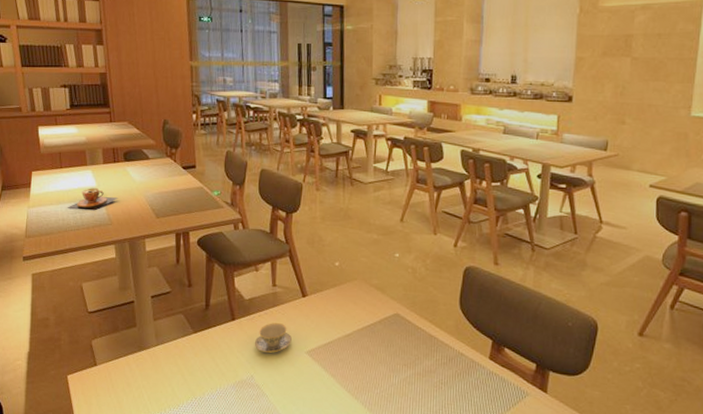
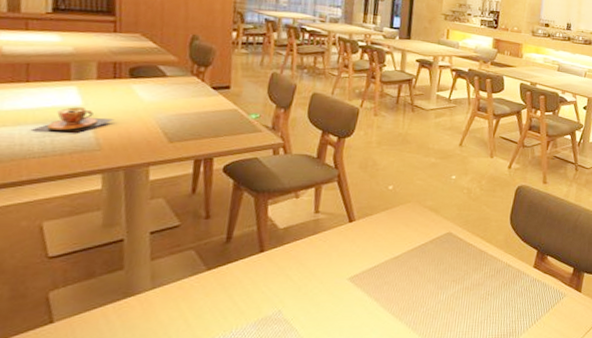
teacup: present [254,323,292,353] -> none [285,251,333,283]

